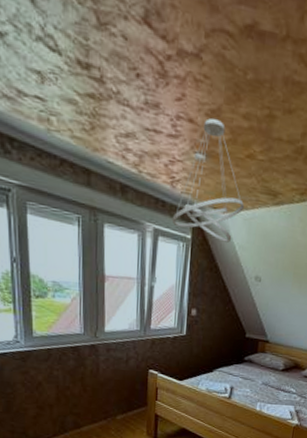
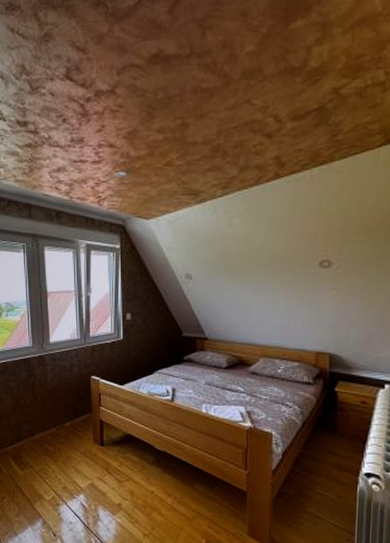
ceiling light fixture: present [172,117,245,243] -> none [101,138,168,246]

